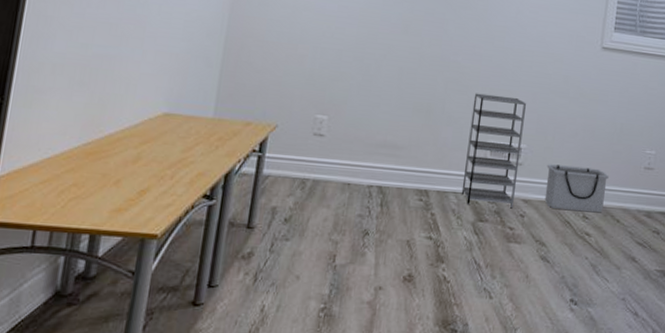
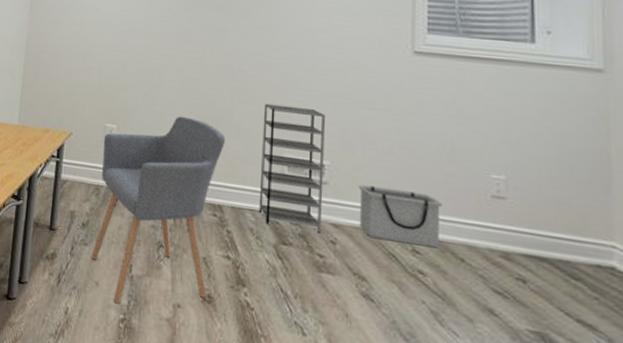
chair: none [292,106,437,295] -> present [91,116,226,305]

